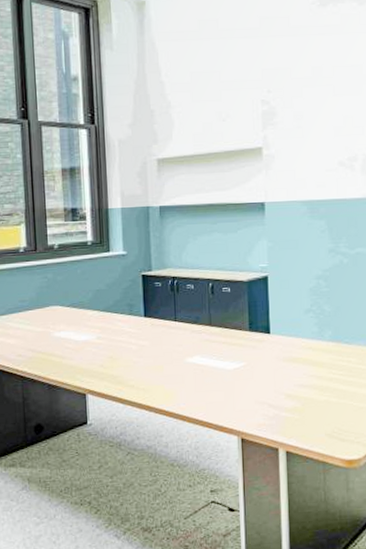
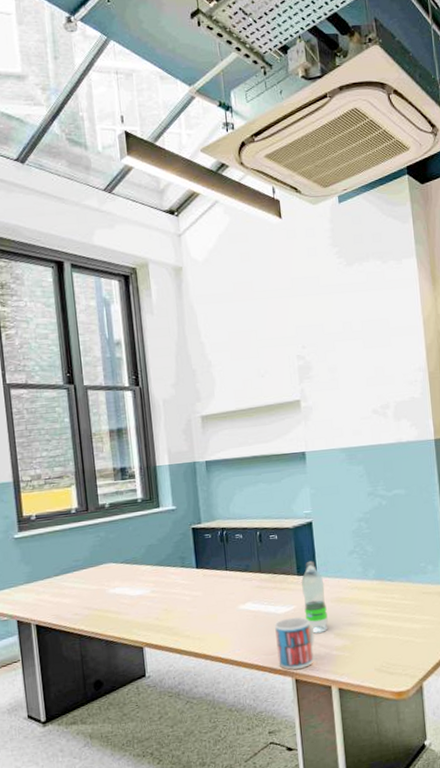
mug: none [223,374,264,429] -> present [275,616,315,671]
bottle: none [253,318,279,393] -> present [301,561,328,634]

